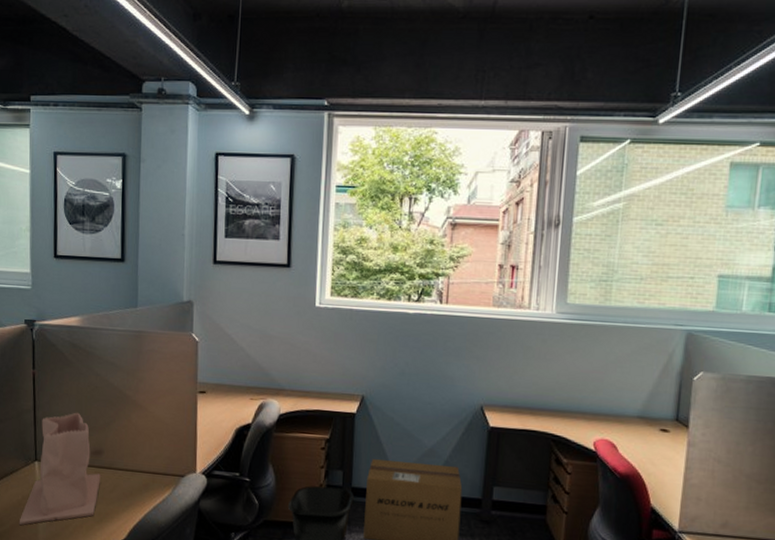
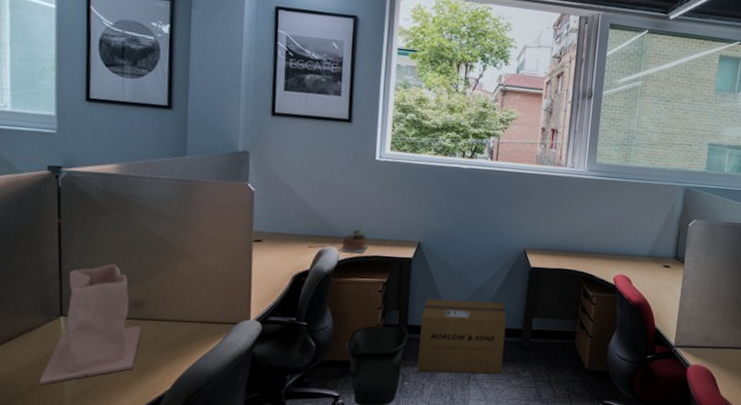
succulent plant: none [280,380,309,407] -> present [339,228,368,254]

